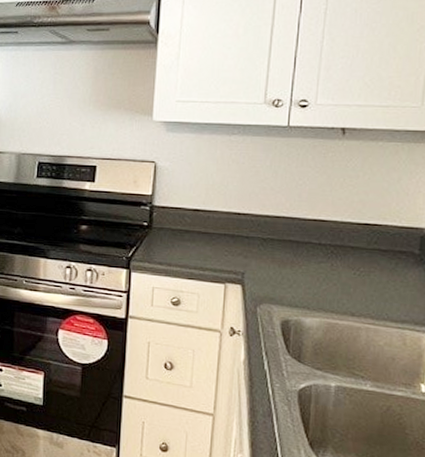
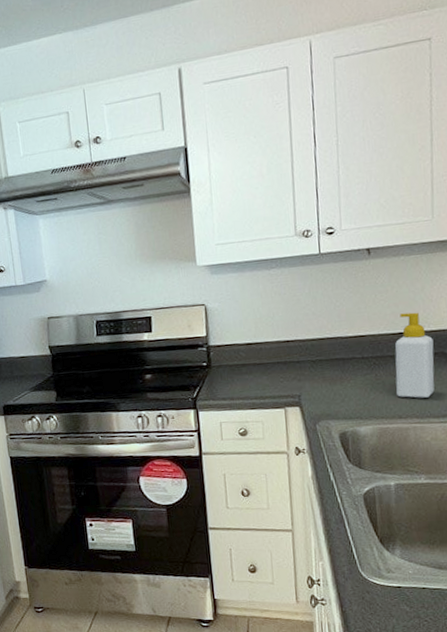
soap bottle: none [352,203,403,299] -> present [394,312,435,398]

